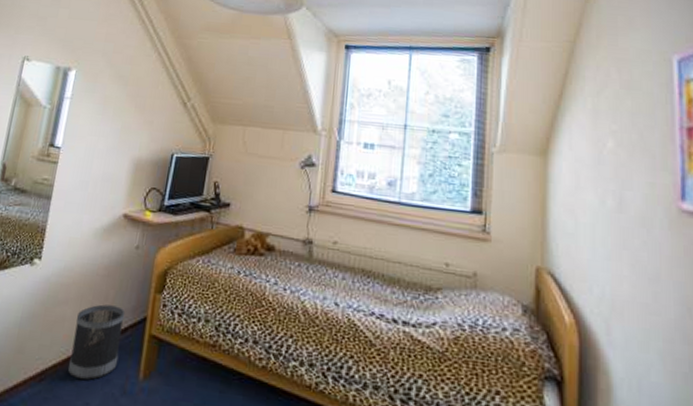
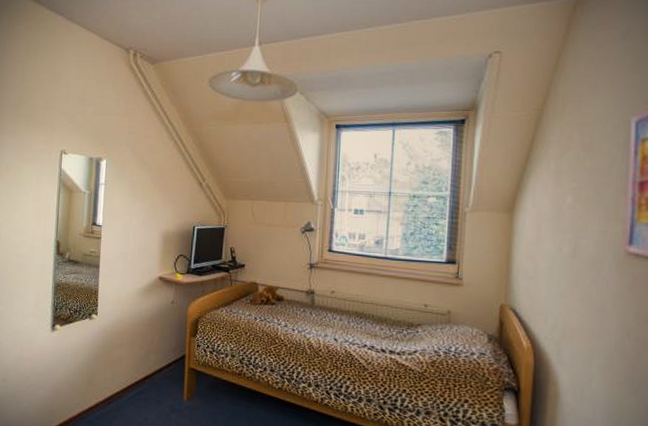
wastebasket: present [68,304,125,380] -> none [129,347,168,402]

